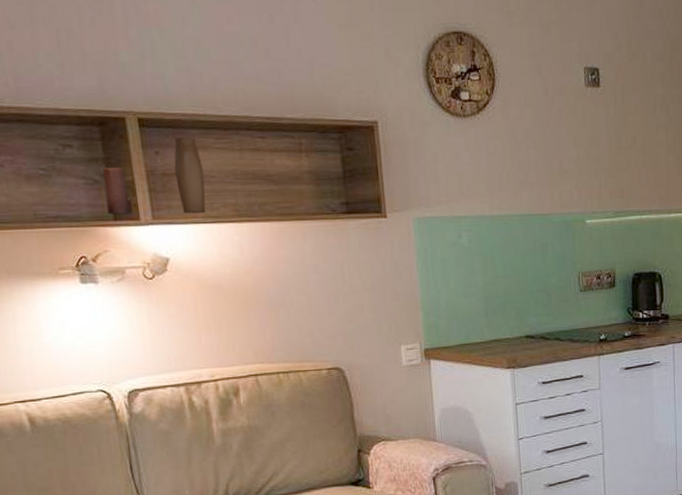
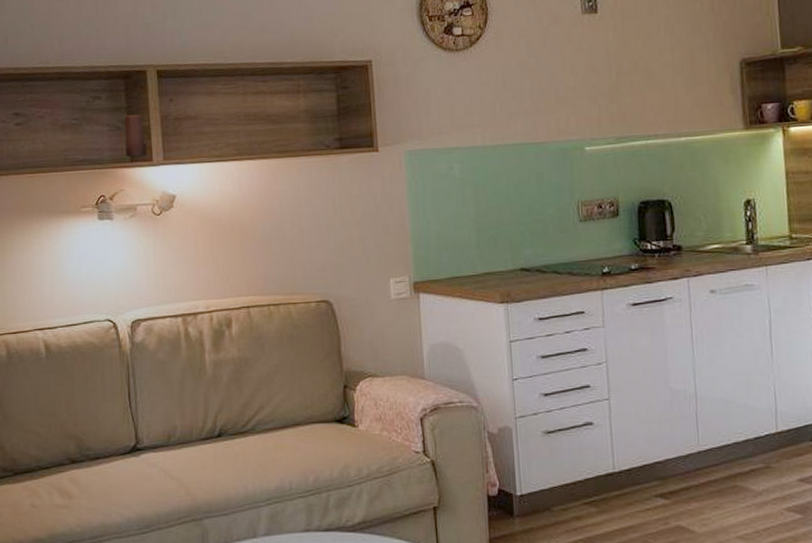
vase: present [174,137,206,213] -> none [185,85,211,154]

